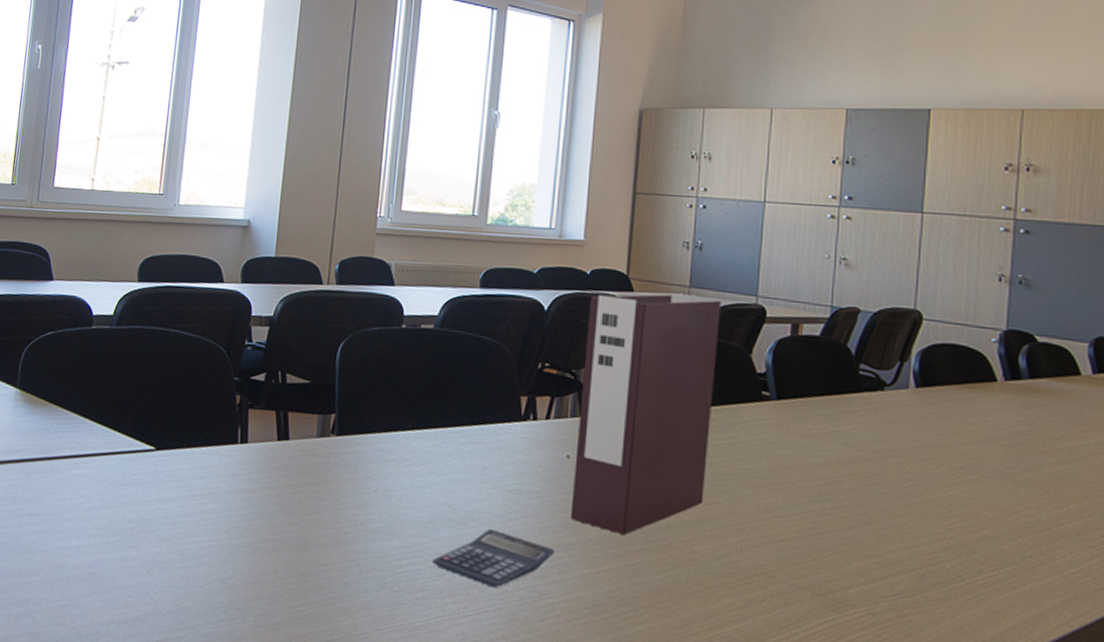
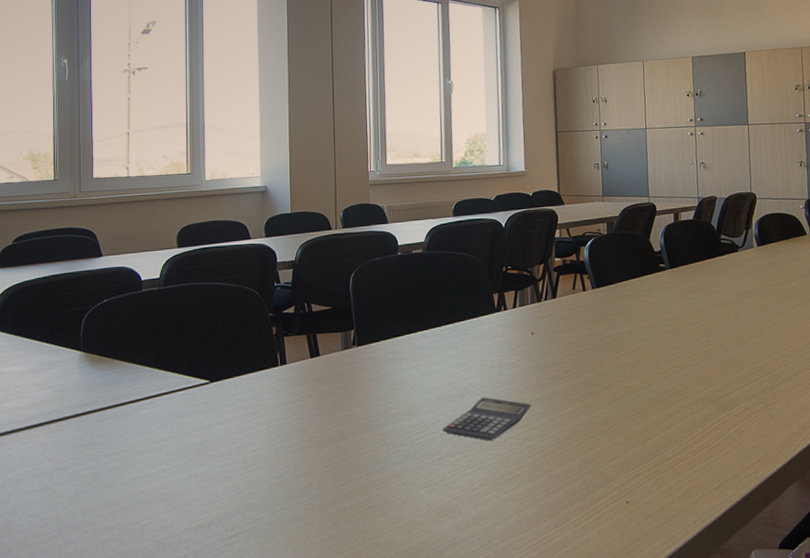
binder: present [570,294,721,535] -> none [534,203,630,384]

